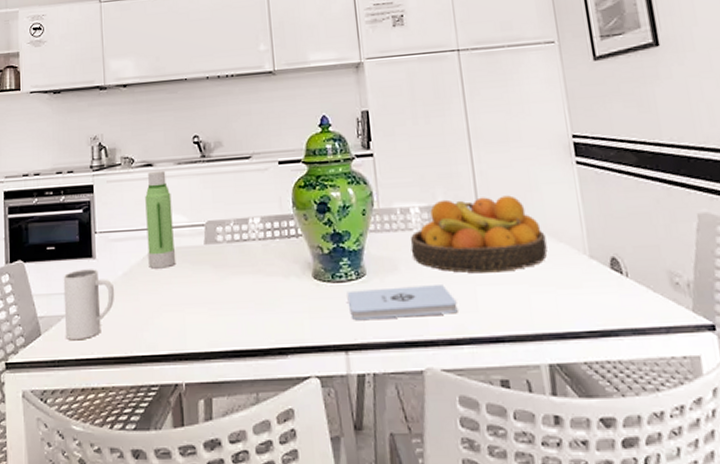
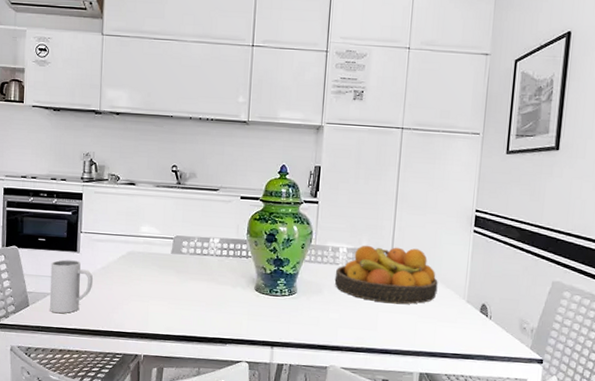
water bottle: present [145,170,176,269] -> none [123,189,148,268]
notepad: present [347,285,458,321] -> none [279,303,362,330]

